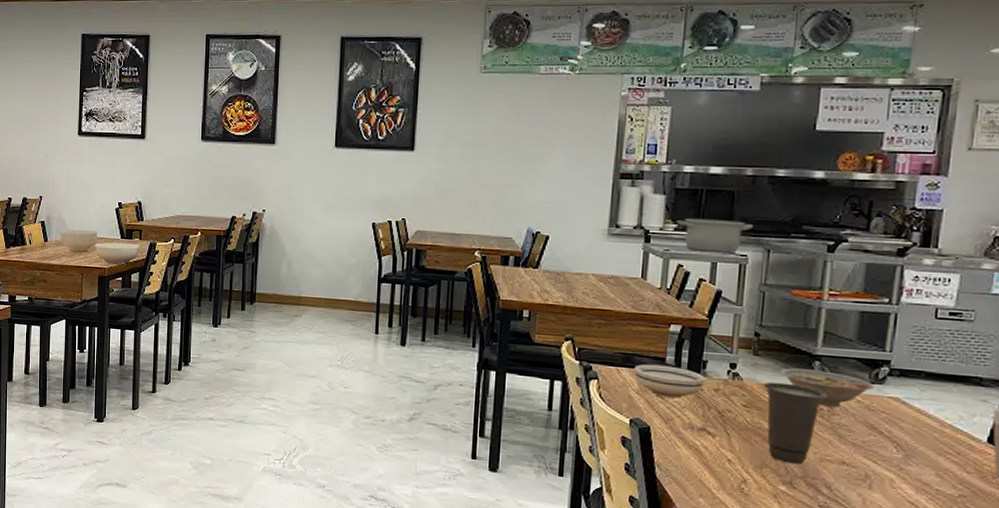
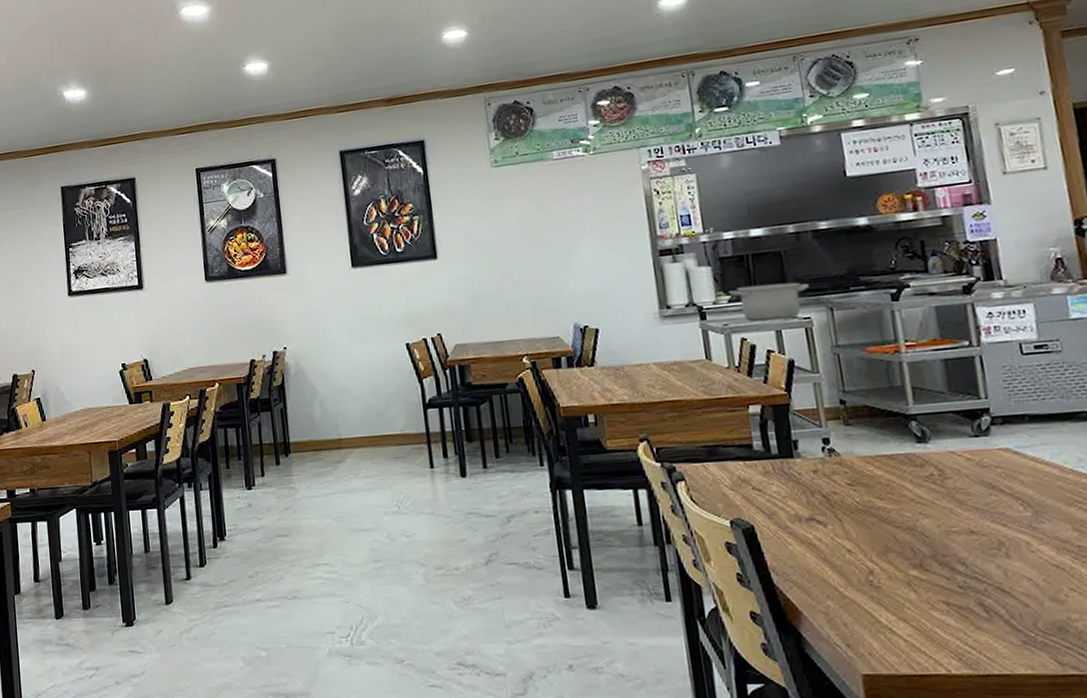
bowl: present [60,230,98,252] -> none [59,400,103,428]
bowl: present [94,242,140,264] -> none [100,407,153,435]
bowl: present [634,364,705,399] -> none [722,452,801,489]
cup: present [764,381,827,465] -> none [864,450,934,543]
soup bowl: present [781,368,874,407] -> none [878,430,980,471]

